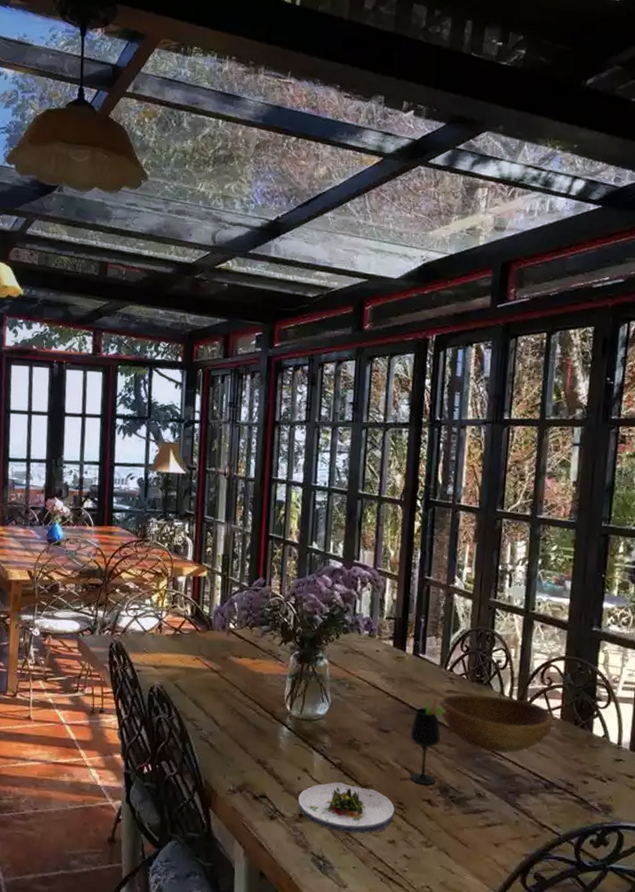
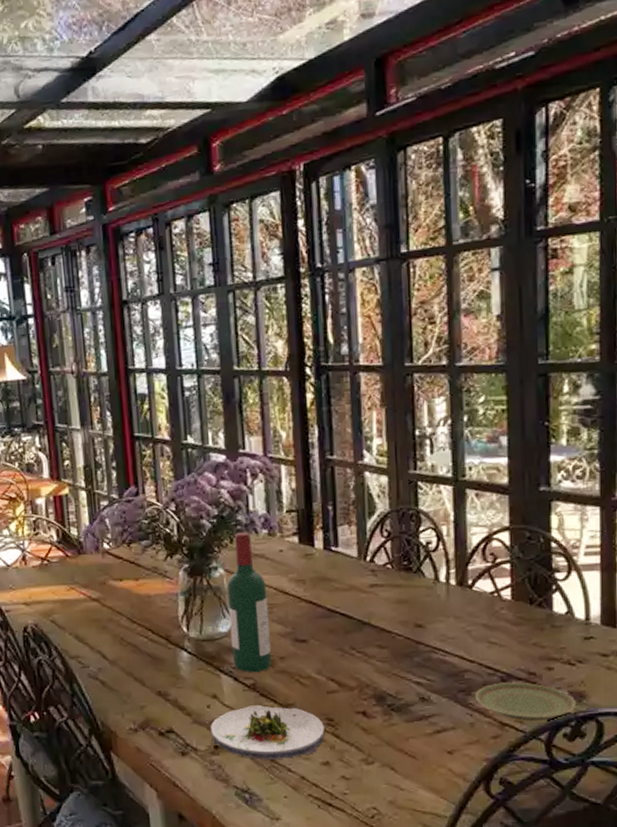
wine bottle: none [325,630,362,753] -> present [227,531,271,672]
wine glass: present [410,698,445,784] -> none [332,597,371,695]
bowl: present [439,694,554,753] -> none [361,584,504,649]
plate: none [521,789,604,828] -> present [474,682,577,722]

